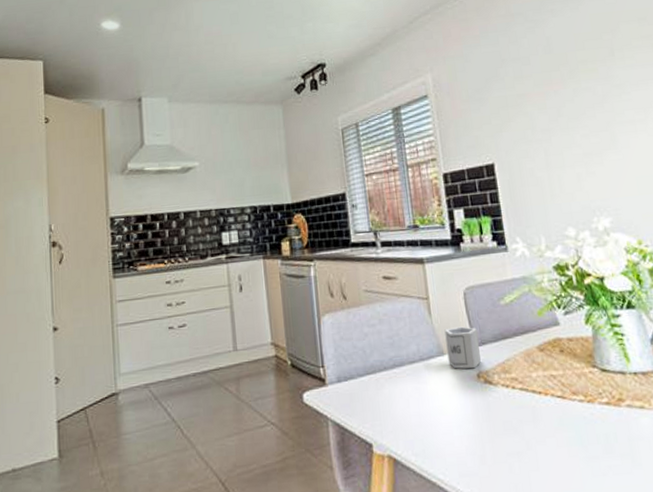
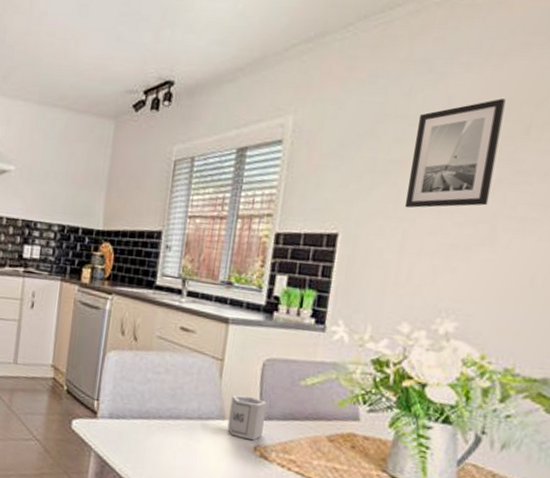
wall art: none [528,32,602,131] -> present [404,98,506,208]

